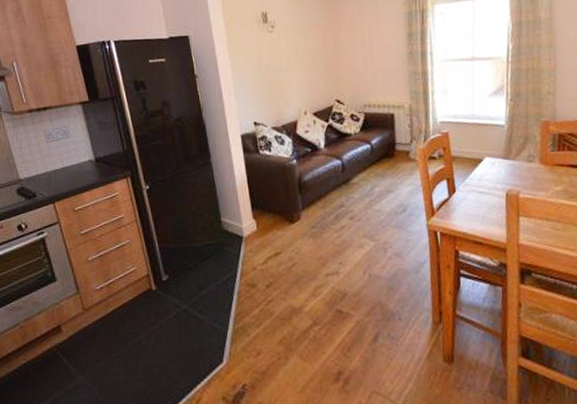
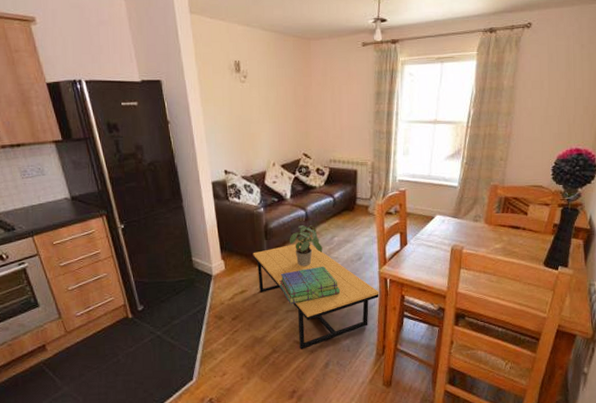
coffee table: none [286,195,430,320] -> present [252,243,379,349]
stack of books: none [317,220,385,267] -> present [279,266,340,305]
potted plant: none [325,175,363,222] -> present [289,225,323,267]

